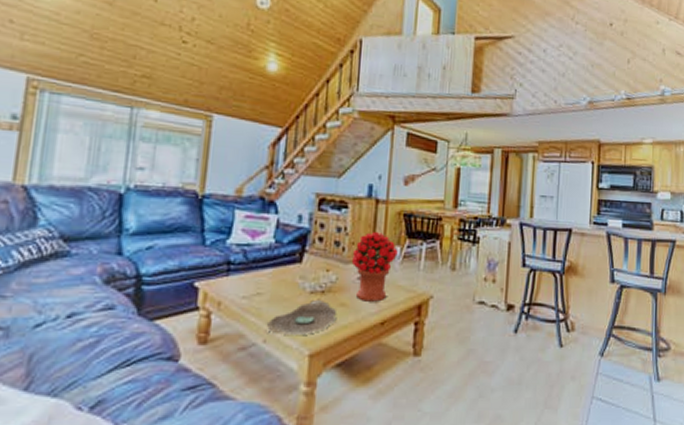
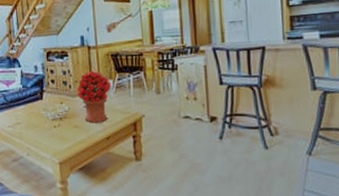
decorative bowl: present [266,299,337,335] -> none [27,124,74,150]

